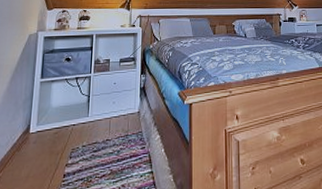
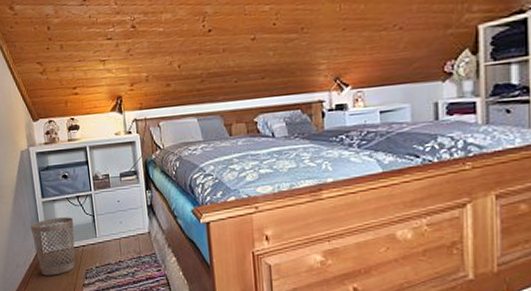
wastebasket: none [22,97,69,156] -> present [30,217,76,276]

